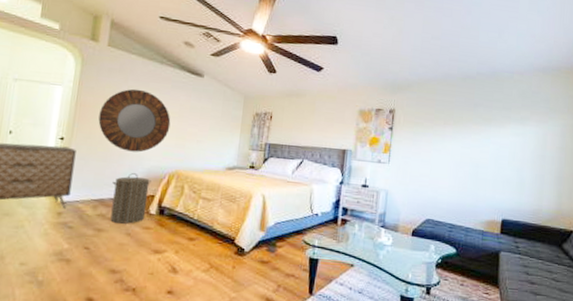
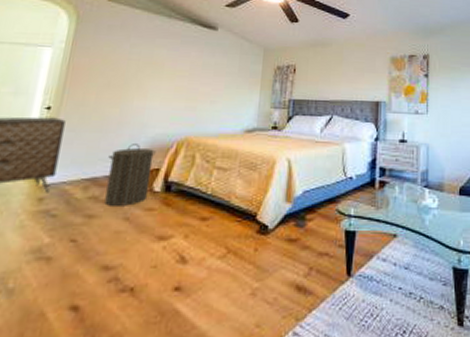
home mirror: present [98,88,171,153] -> none [93,46,180,119]

